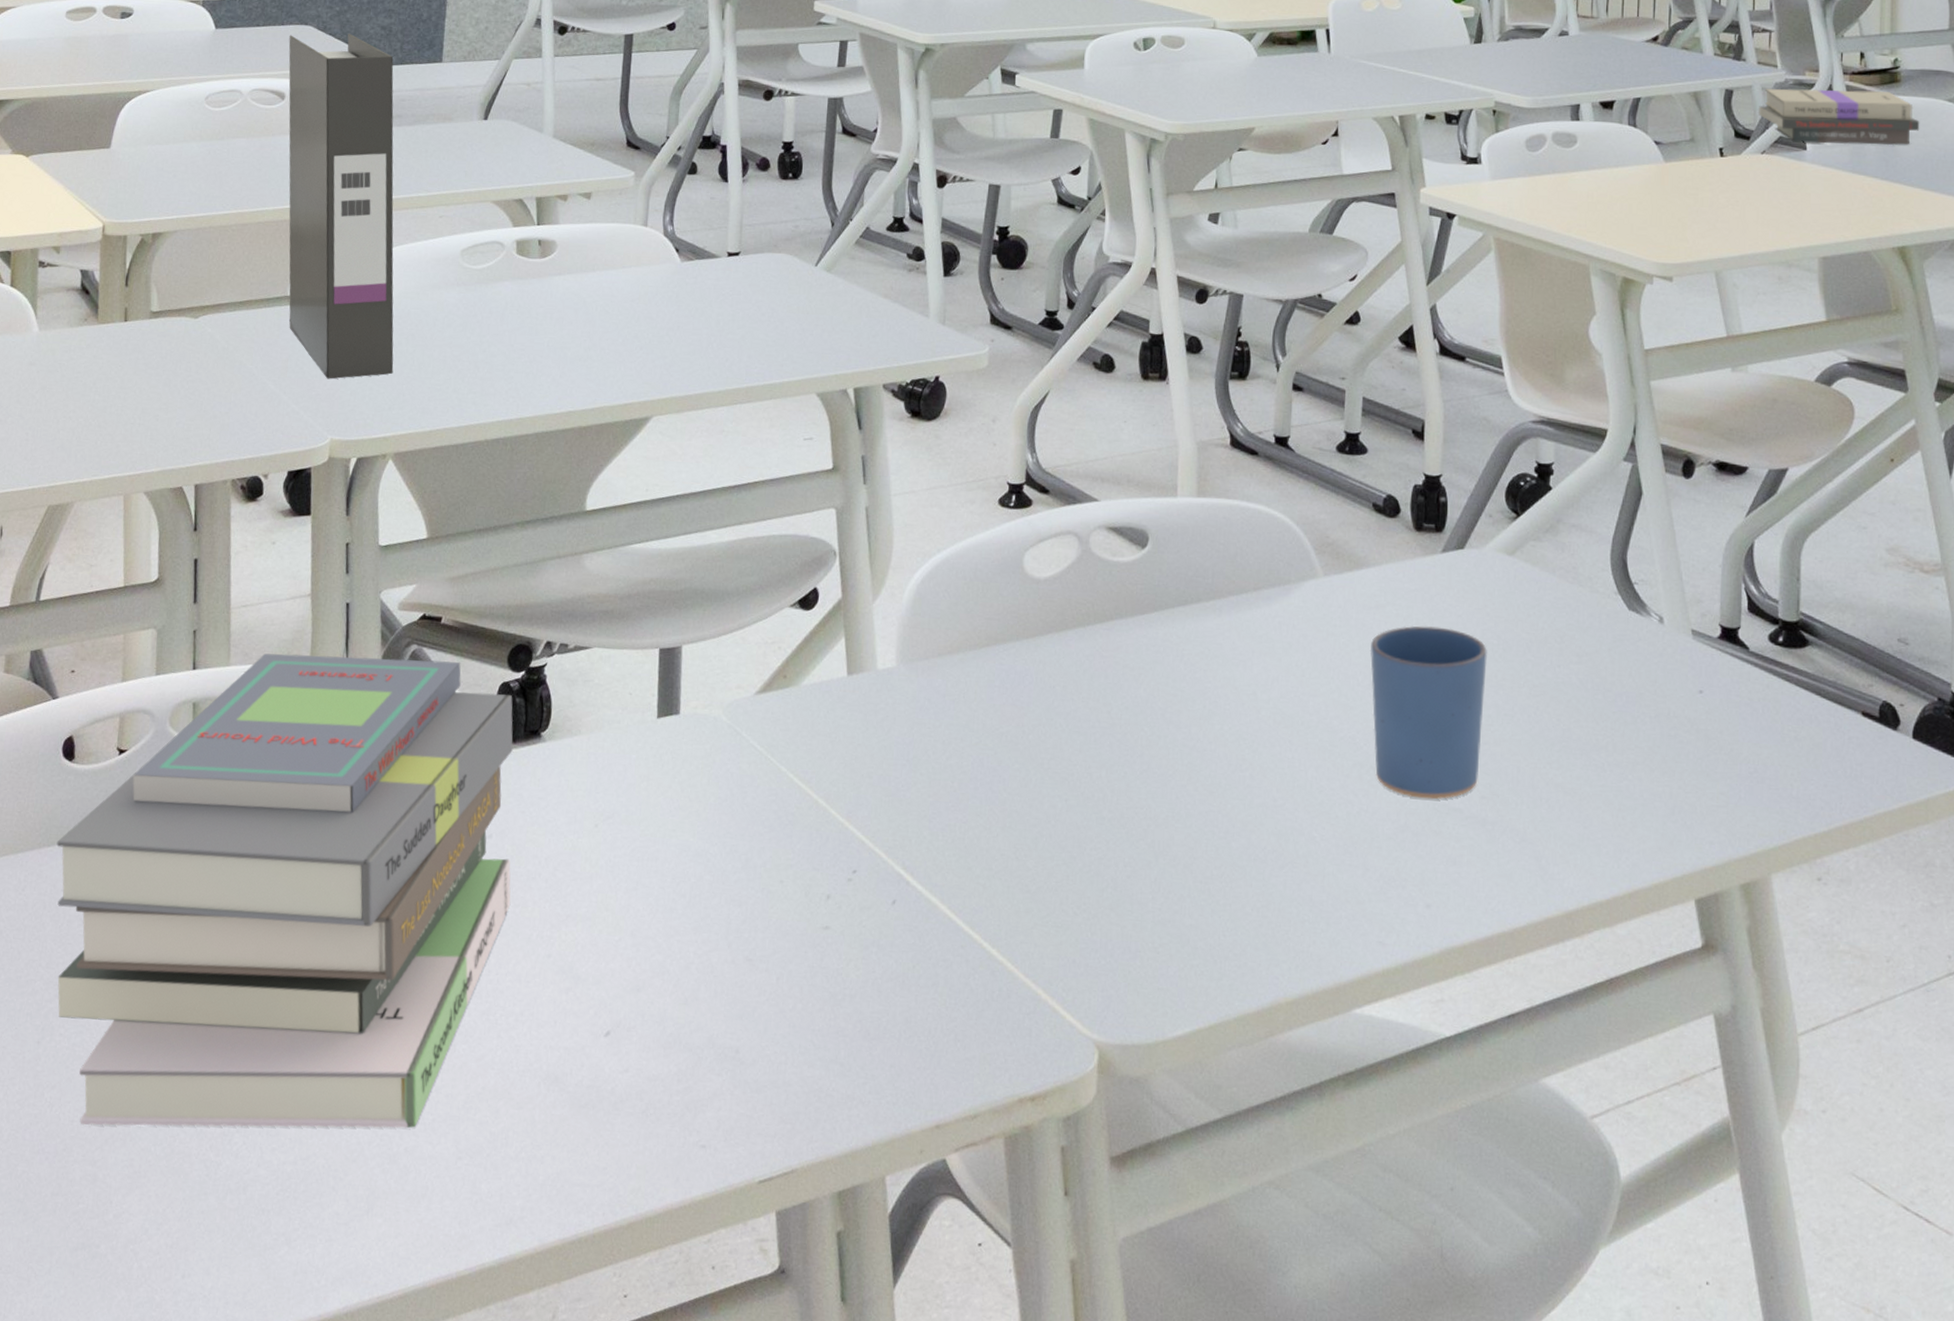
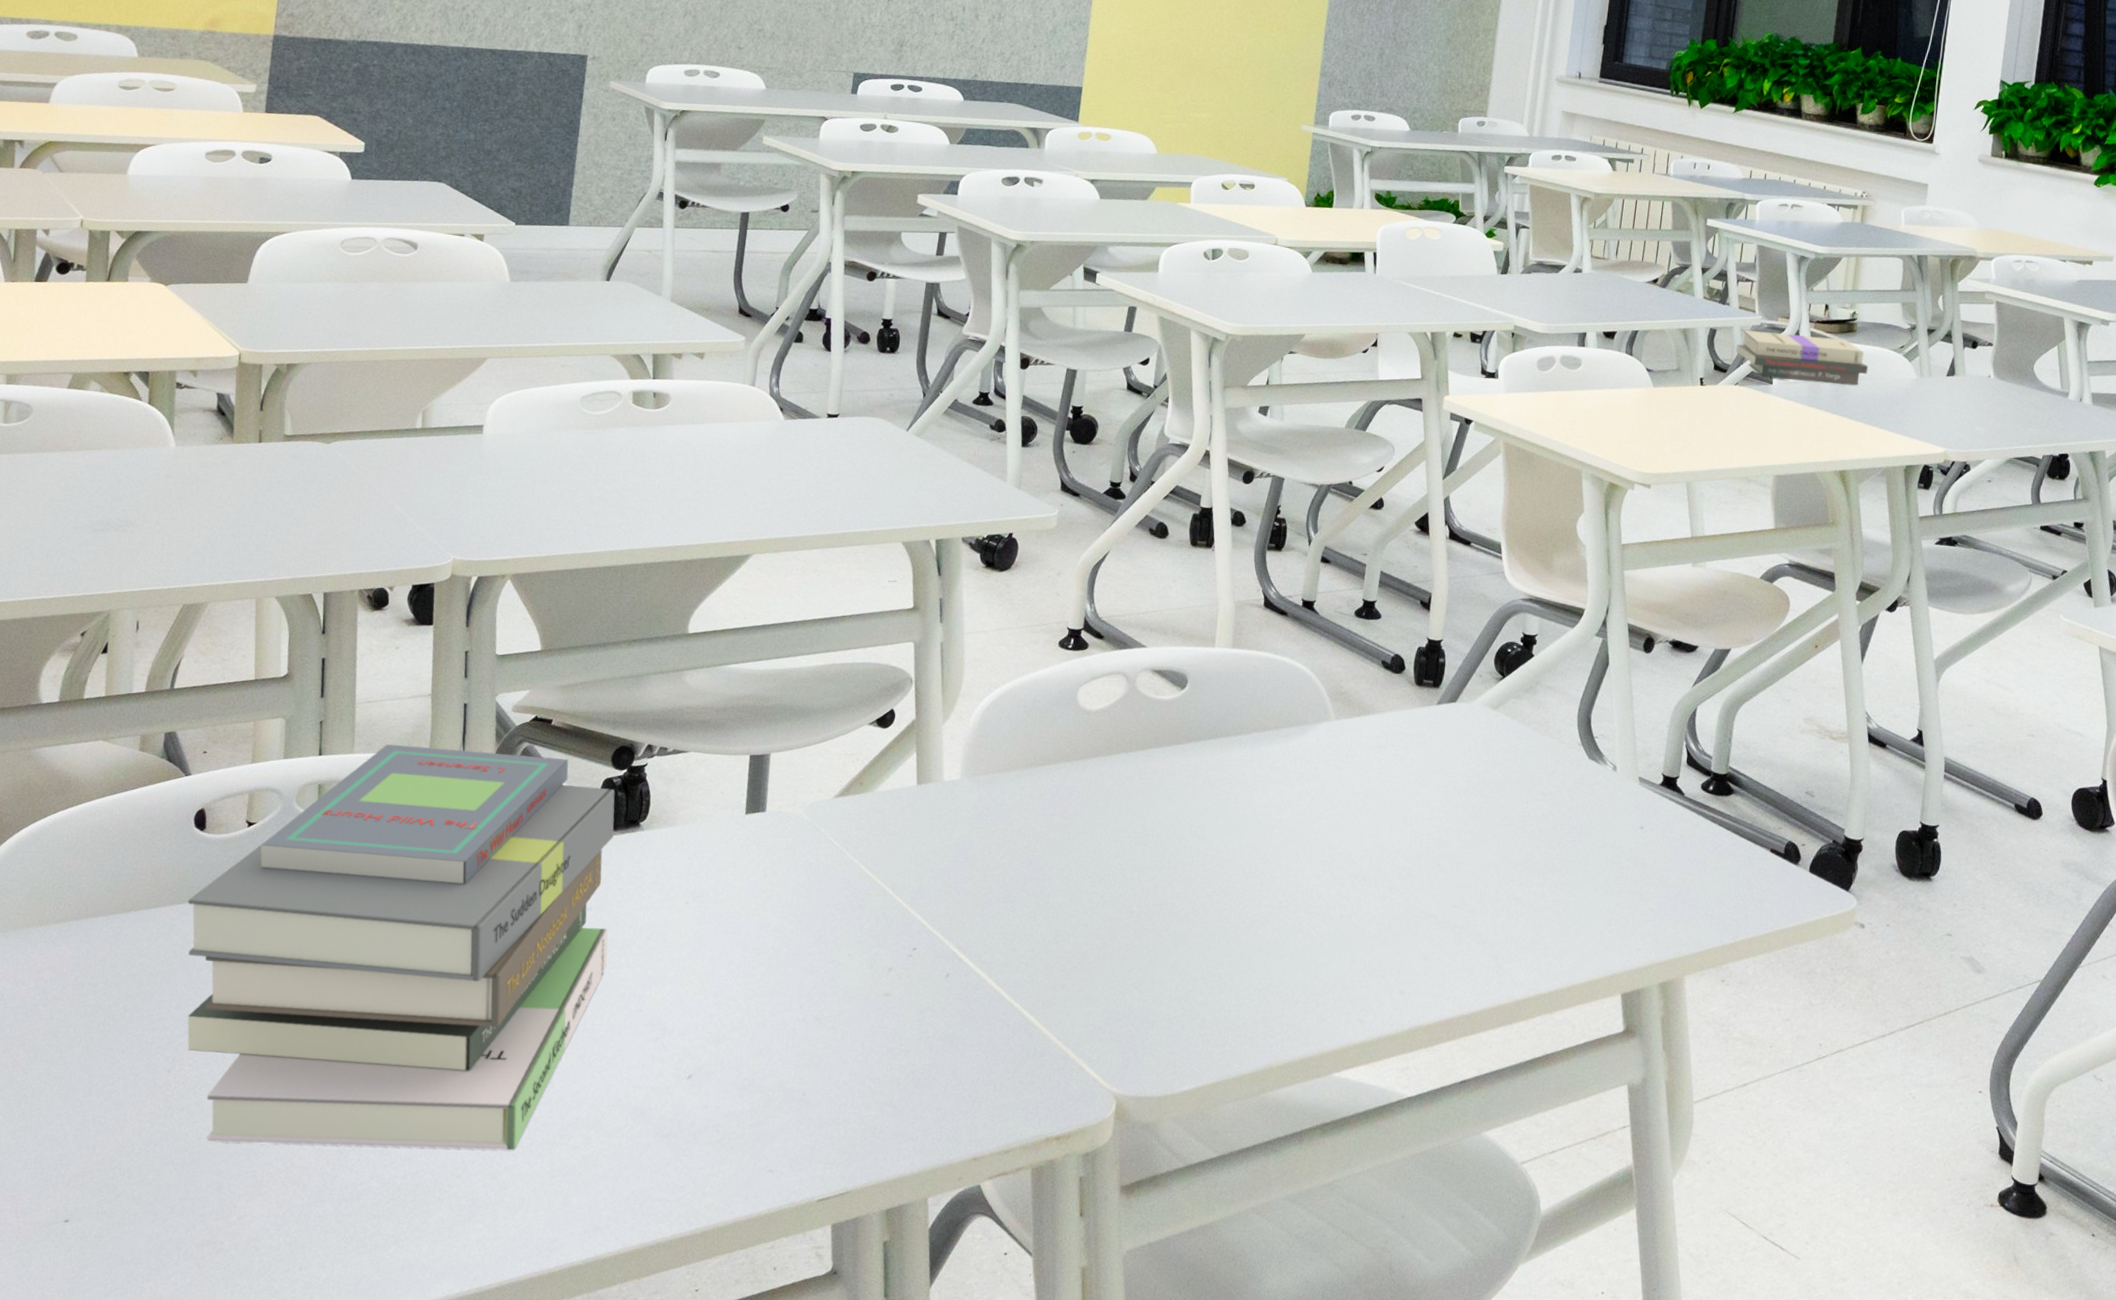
binder: present [288,33,394,379] -> none [416,190,523,506]
mug: present [1370,625,1487,800] -> none [1366,763,1468,907]

